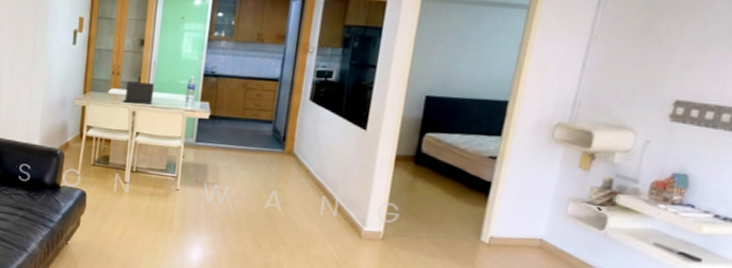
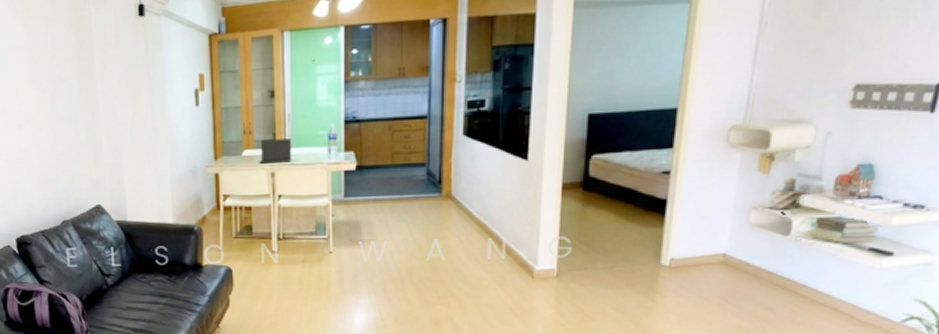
books: none [617,217,690,247] -> present [804,217,880,243]

